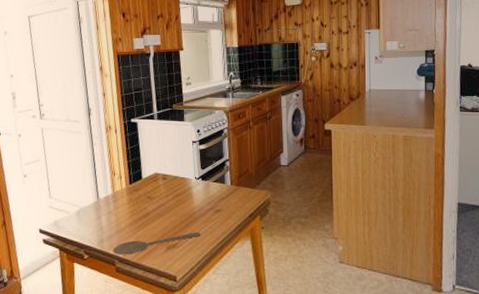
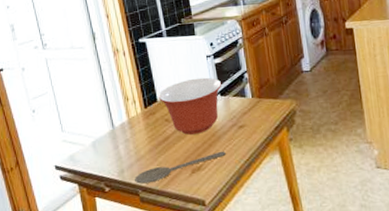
mixing bowl: none [143,161,204,213] -> present [158,77,222,135]

